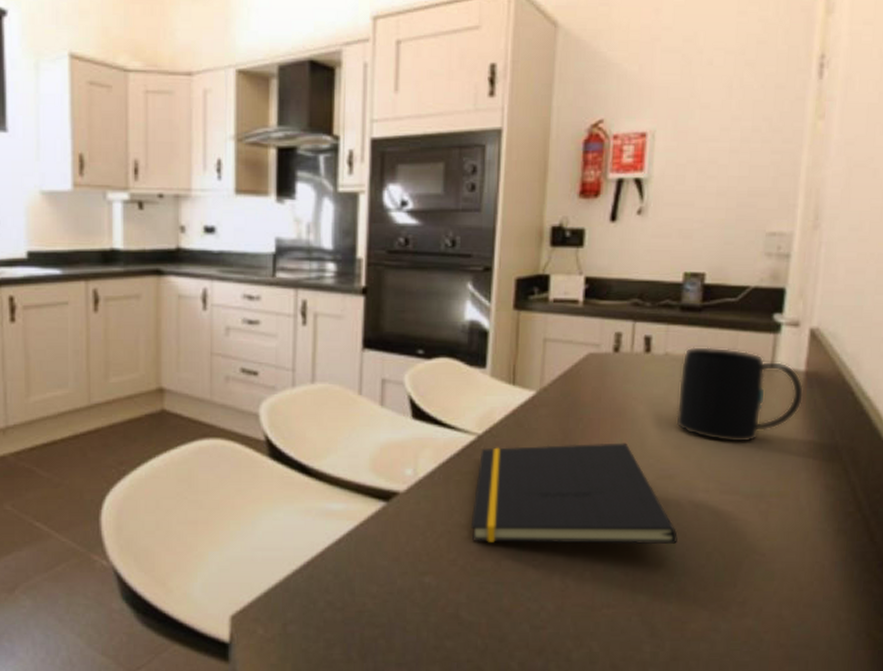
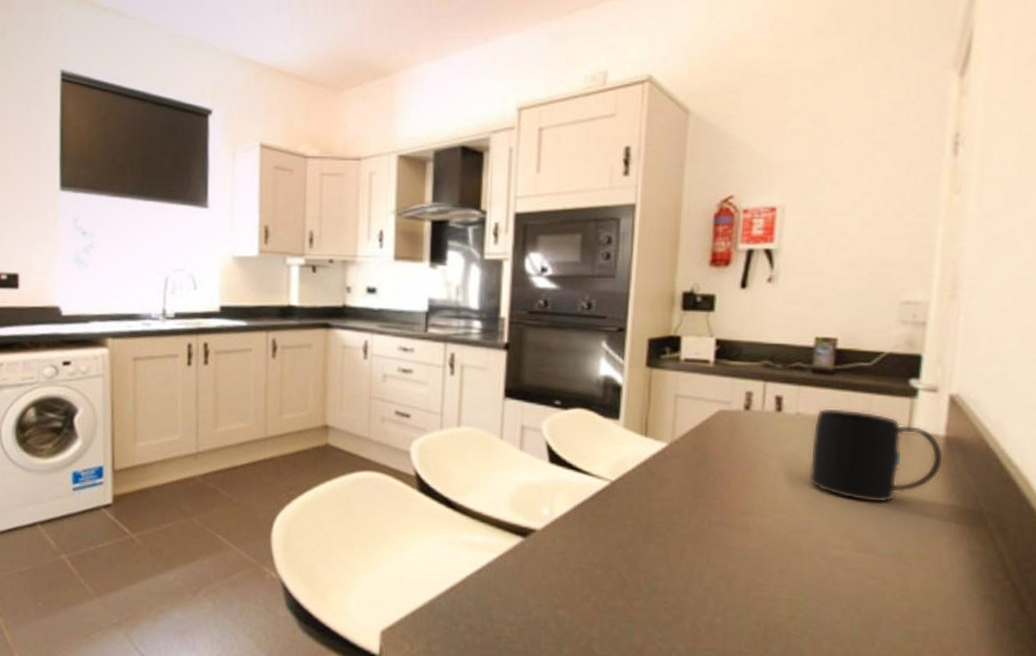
notepad: present [470,443,678,545] -> none [603,493,811,597]

